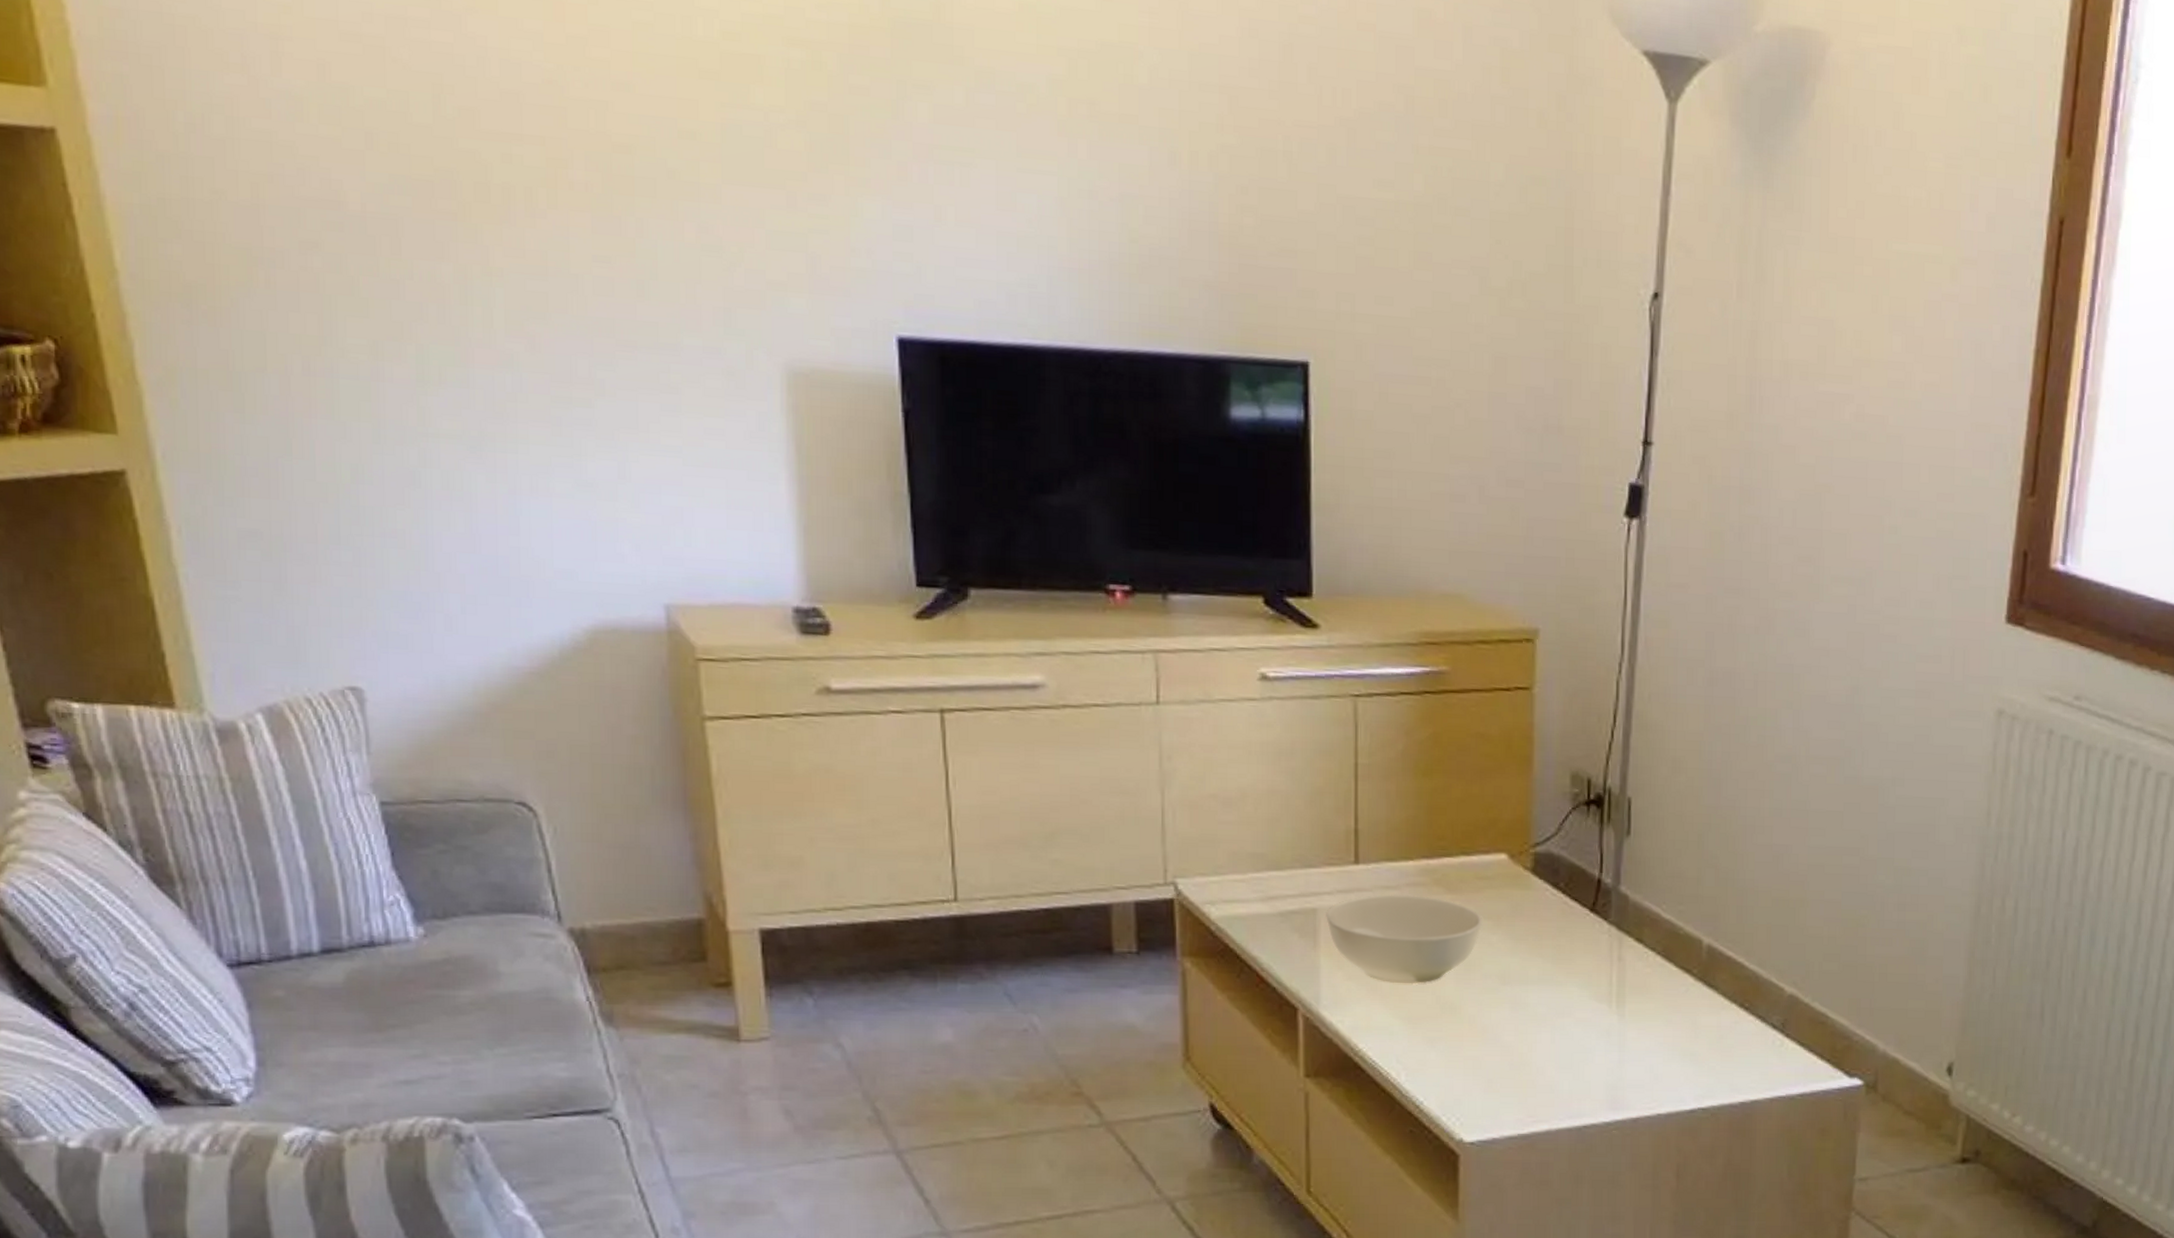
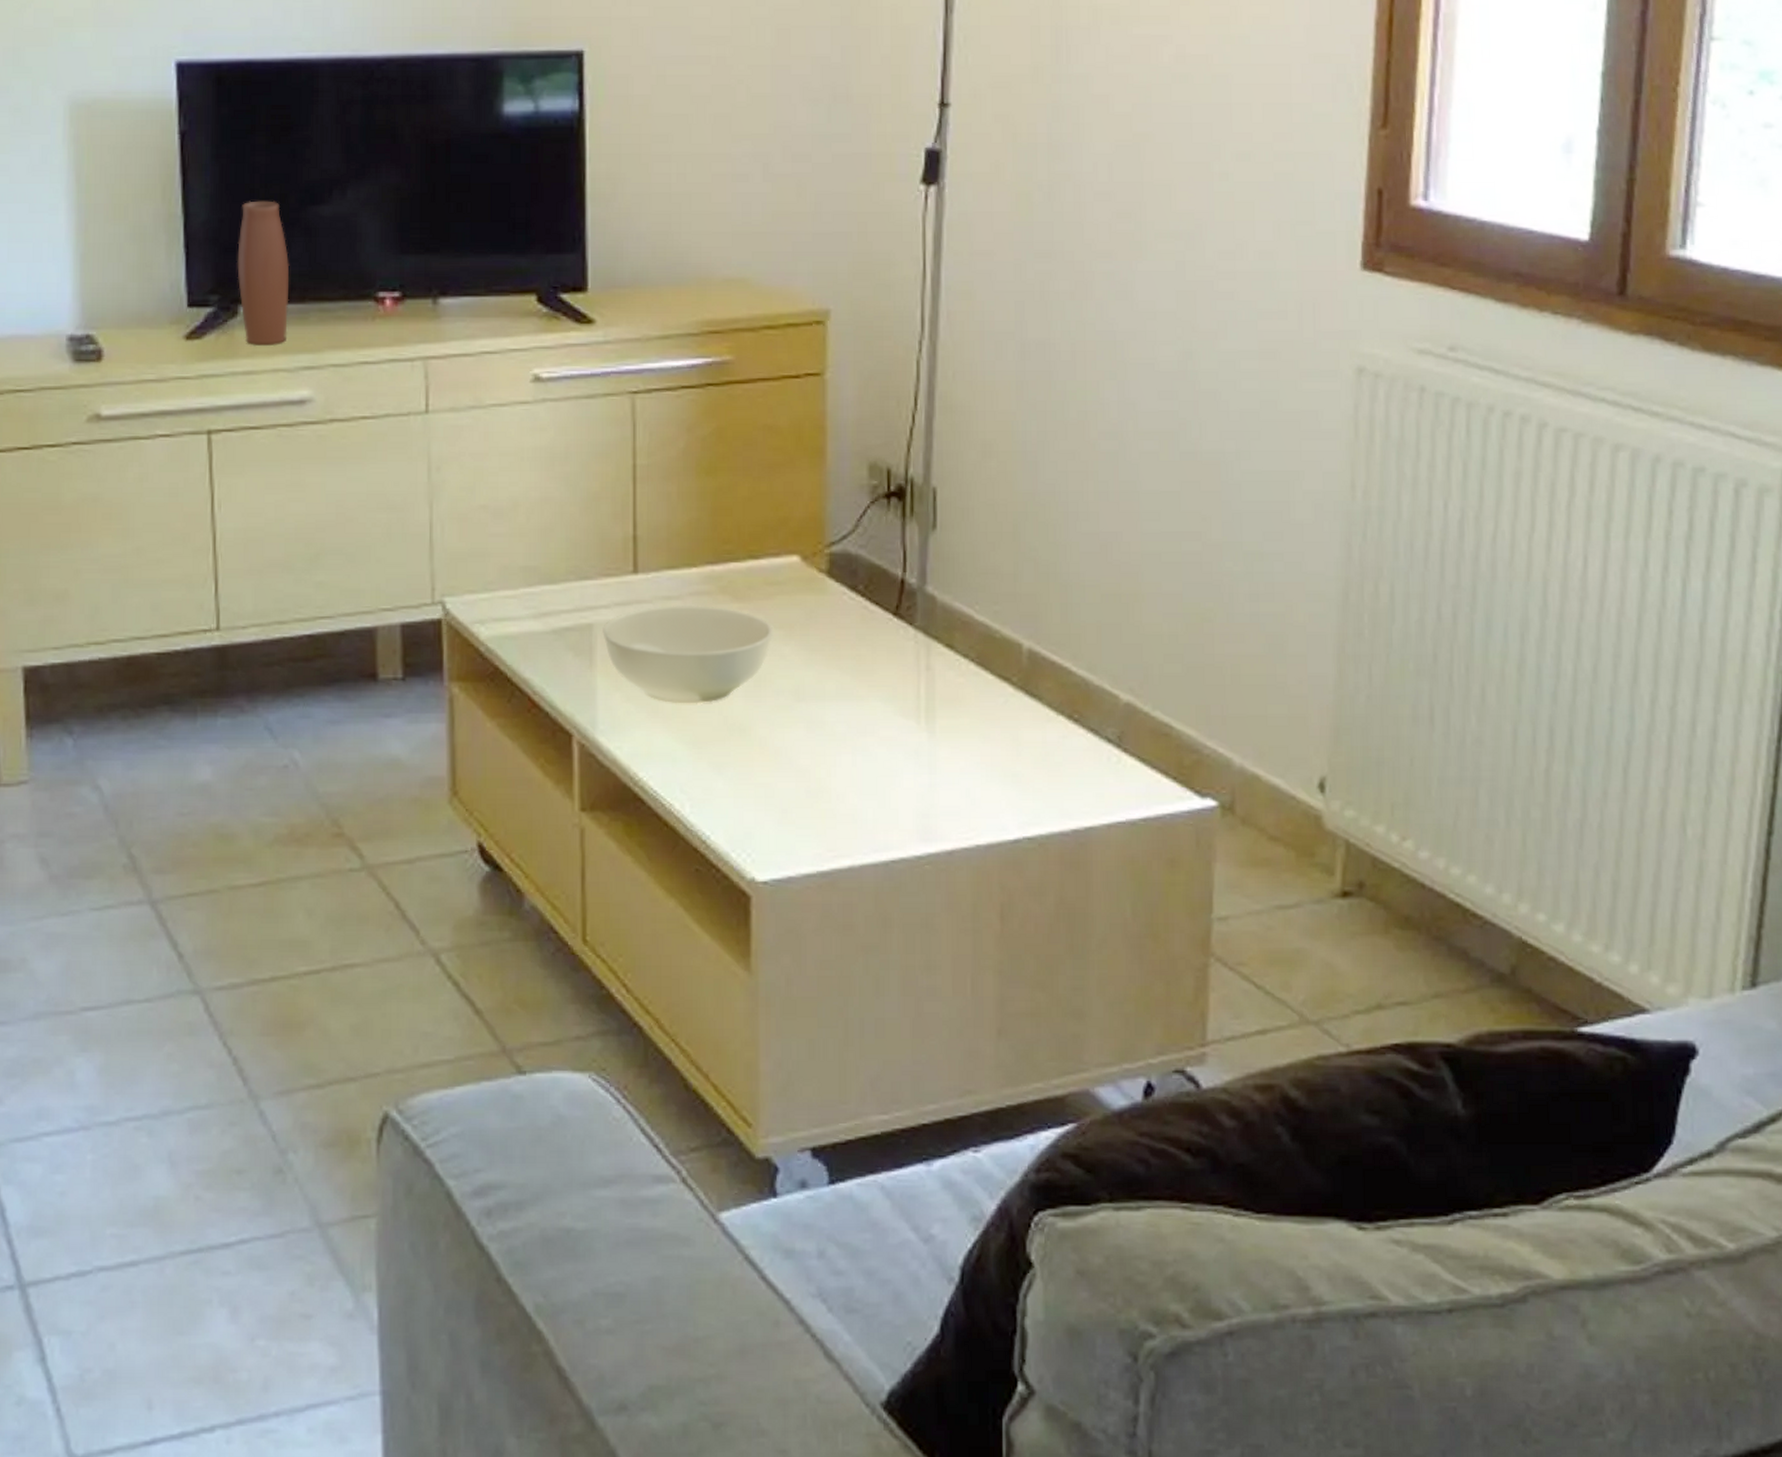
vase: none [966,485,1020,631] -> present [237,201,290,347]

